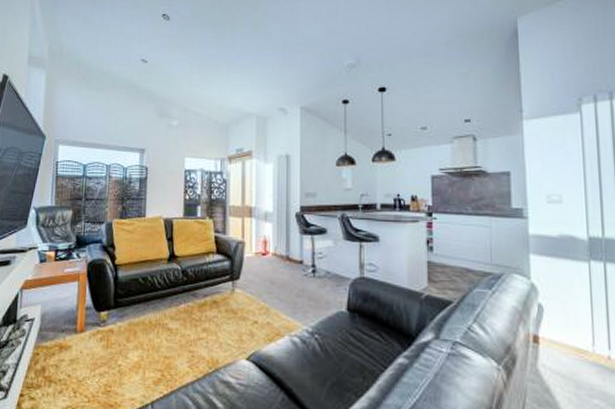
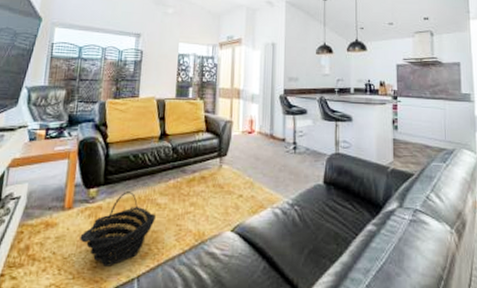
basket: none [93,315,167,391] -> present [80,192,156,267]

